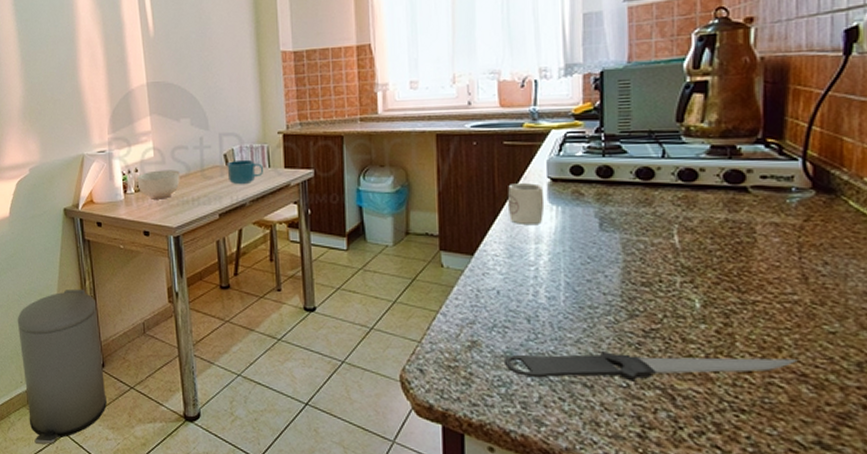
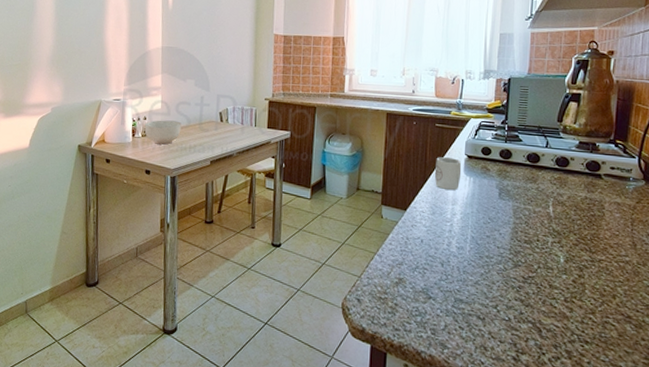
pedal bin: present [17,289,107,445] -> none [24,214,98,350]
cup: present [227,159,263,185] -> none [220,118,250,139]
knife: present [503,350,798,382] -> none [421,291,626,317]

